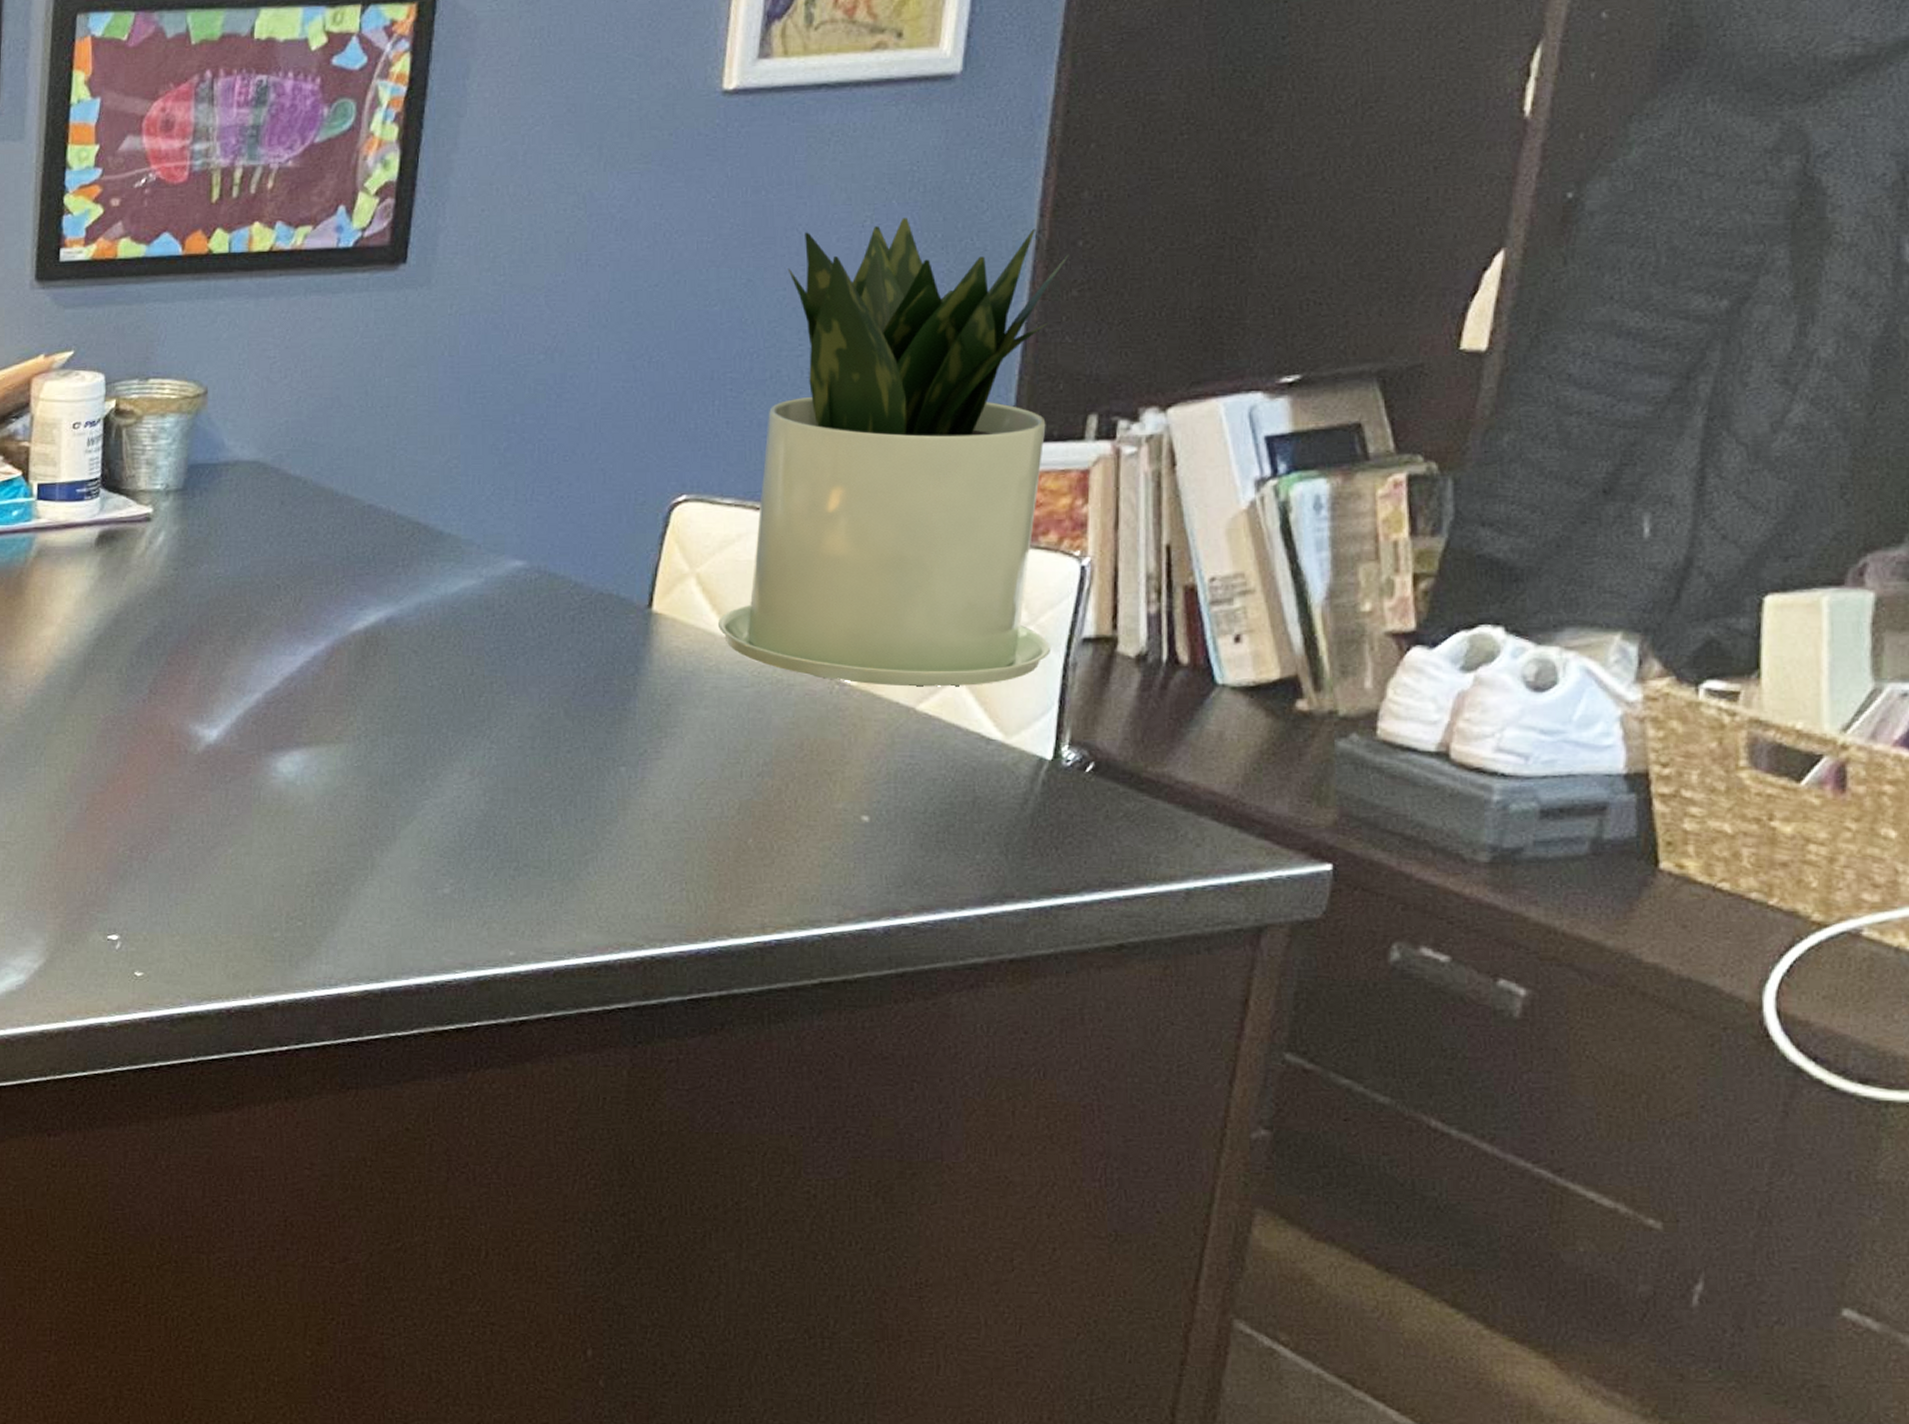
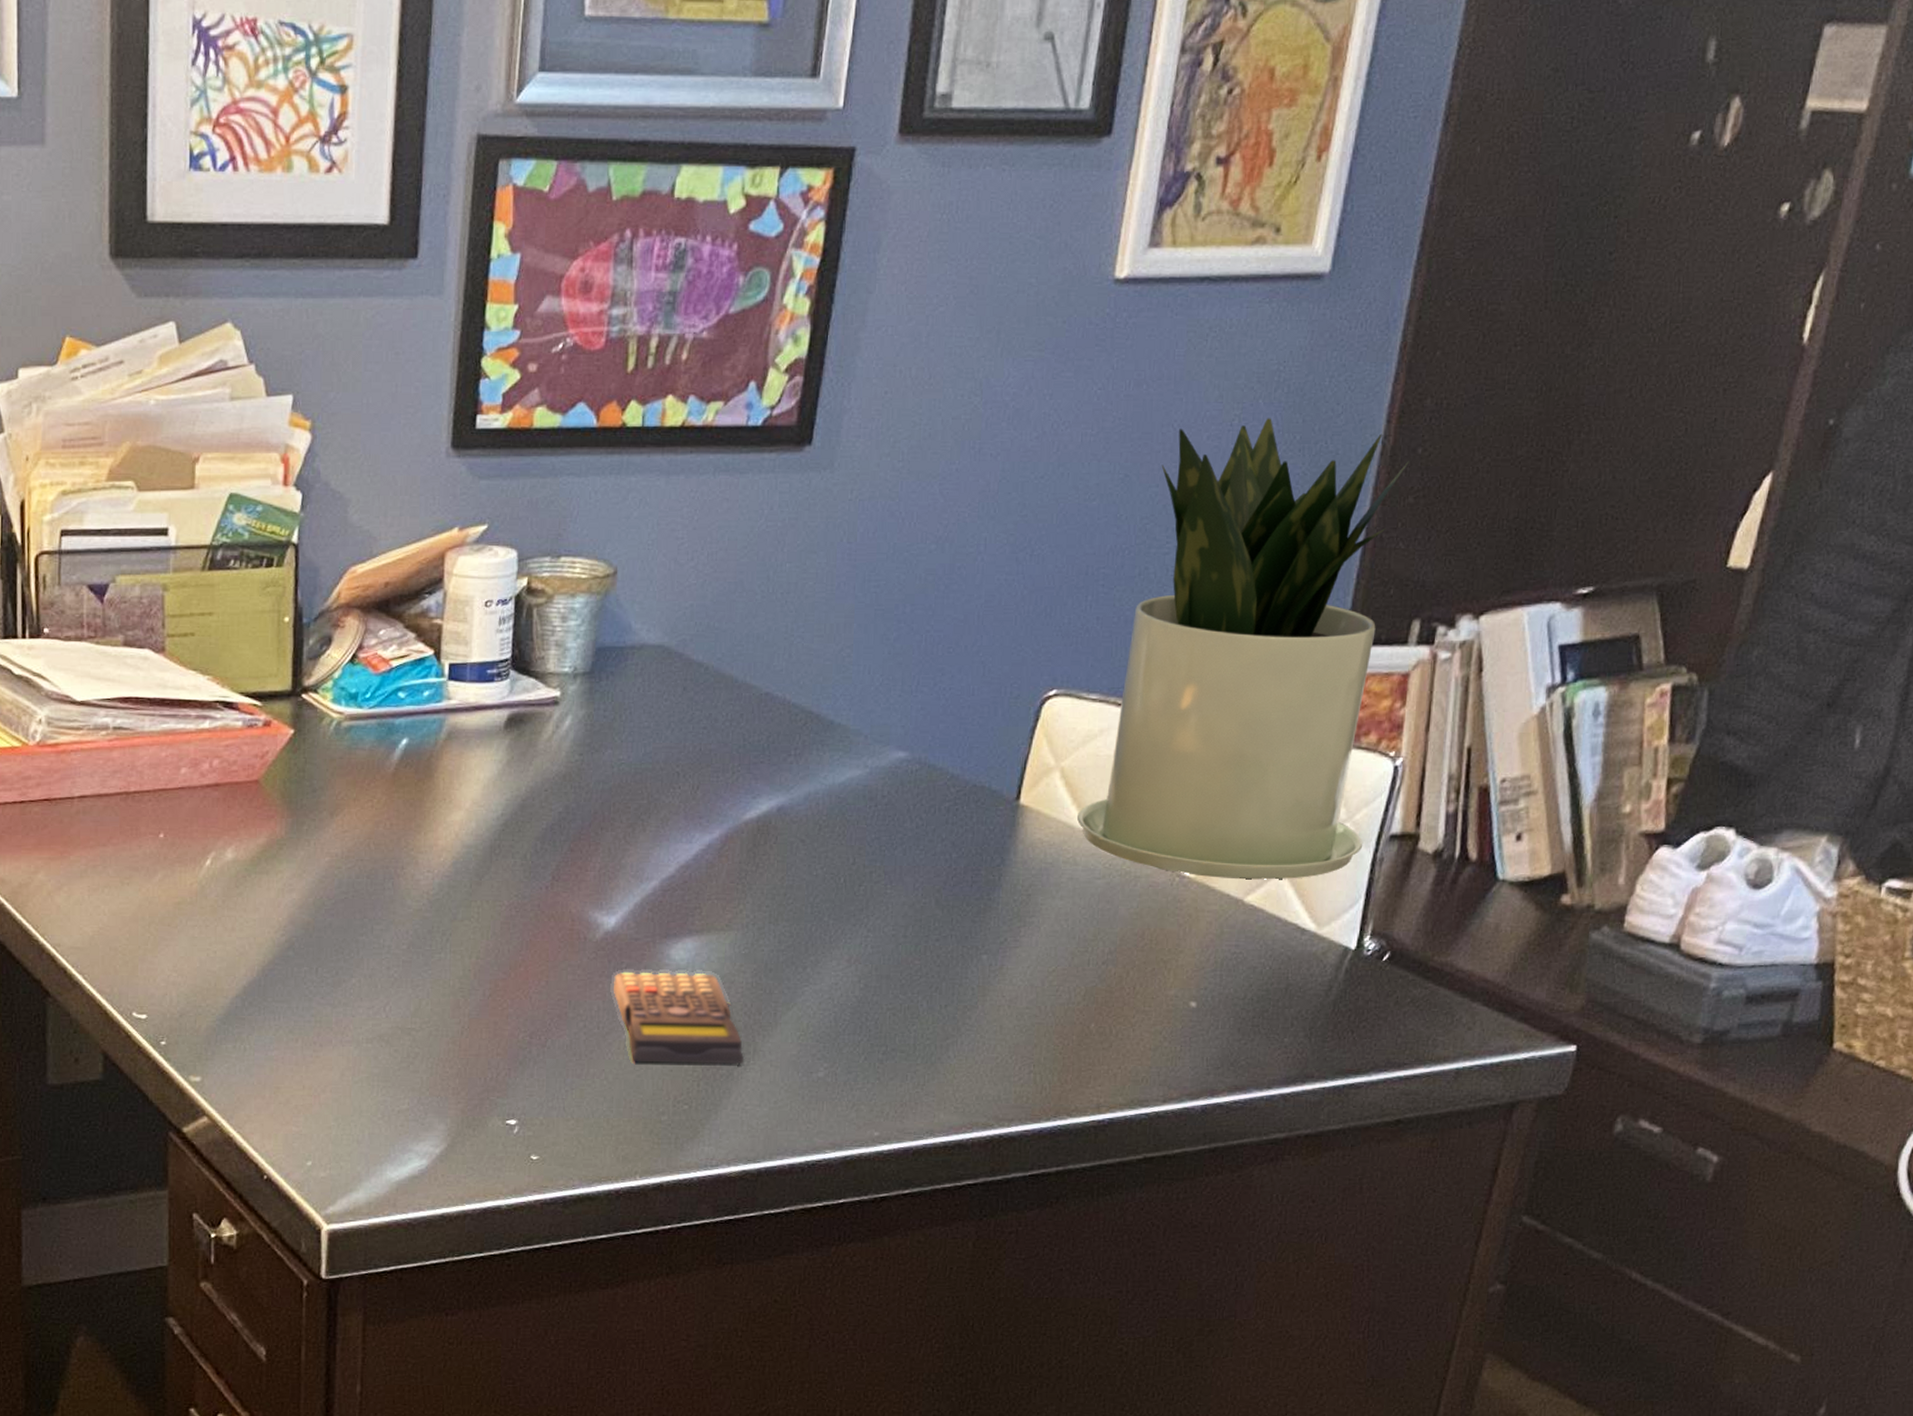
calculator: none [217,784,362,880] -> present [613,971,745,1065]

